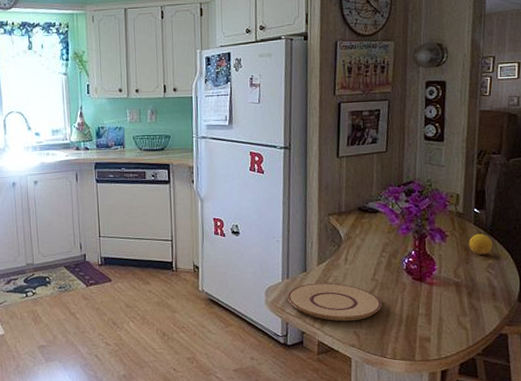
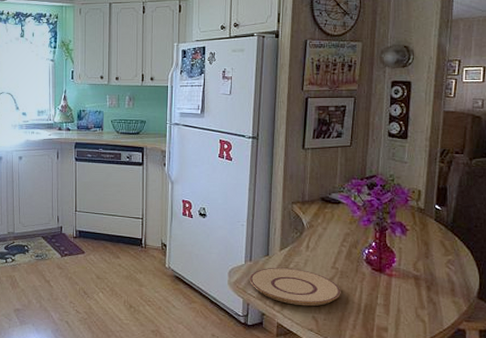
fruit: present [468,233,493,255] -> none [428,229,453,250]

